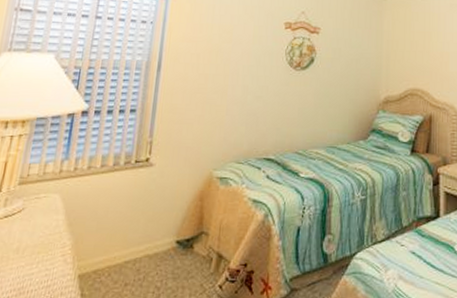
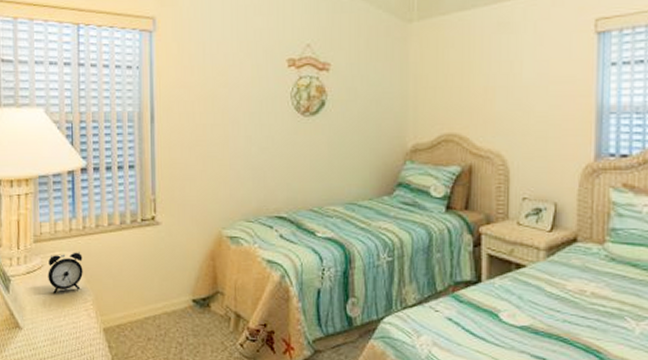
alarm clock: none [26,194,69,239] -> present [48,252,83,294]

